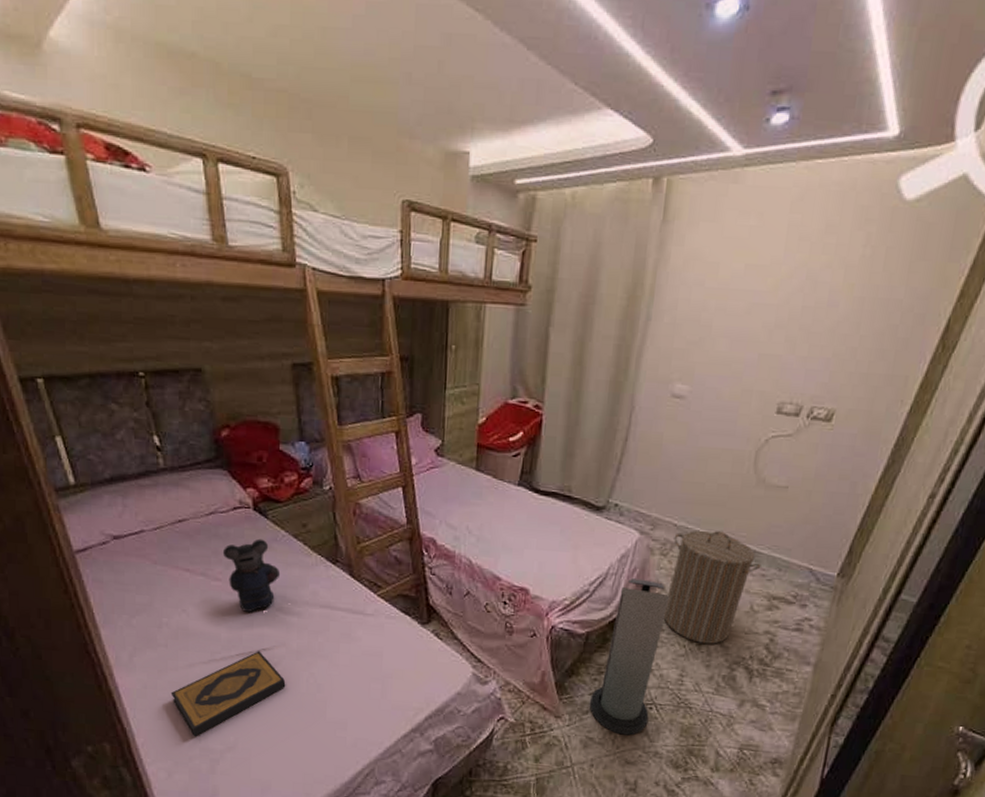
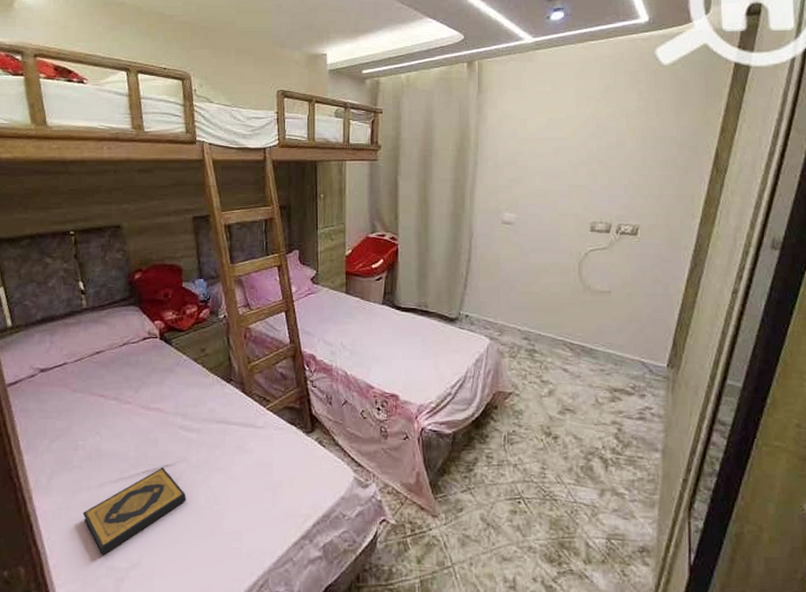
bear: present [222,538,281,612] -> none [133,364,182,431]
air purifier: present [589,578,670,736] -> none [462,380,523,531]
laundry hamper: present [663,531,761,644] -> none [520,333,599,437]

